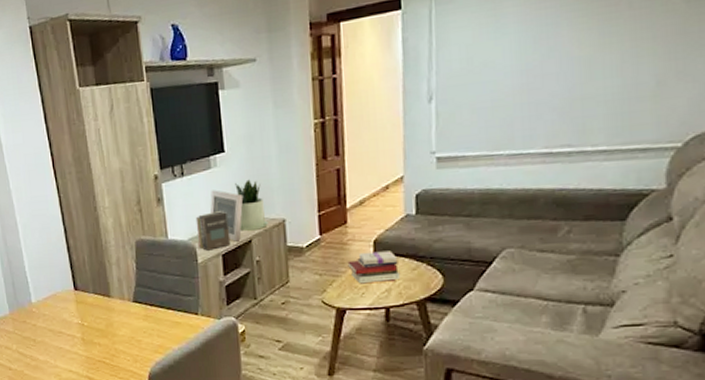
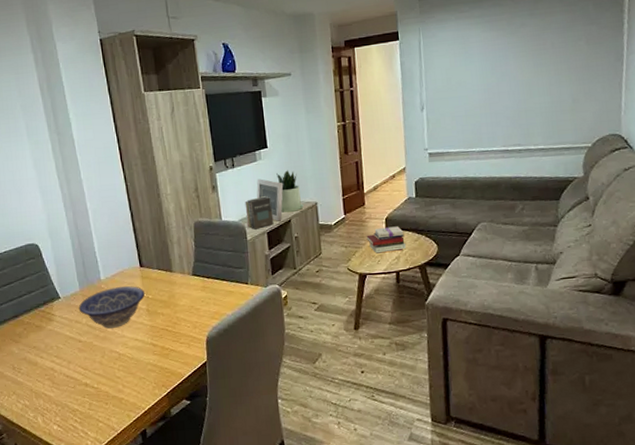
decorative bowl: none [8,311,81,357] -> present [78,286,146,329]

